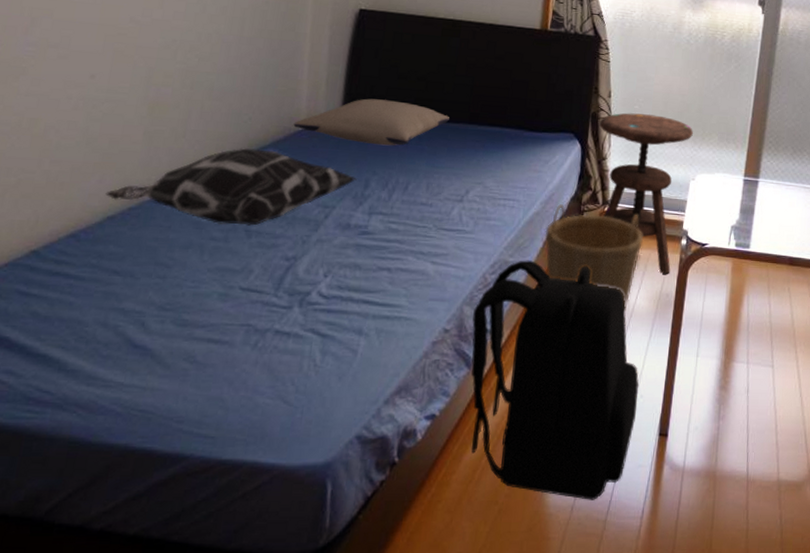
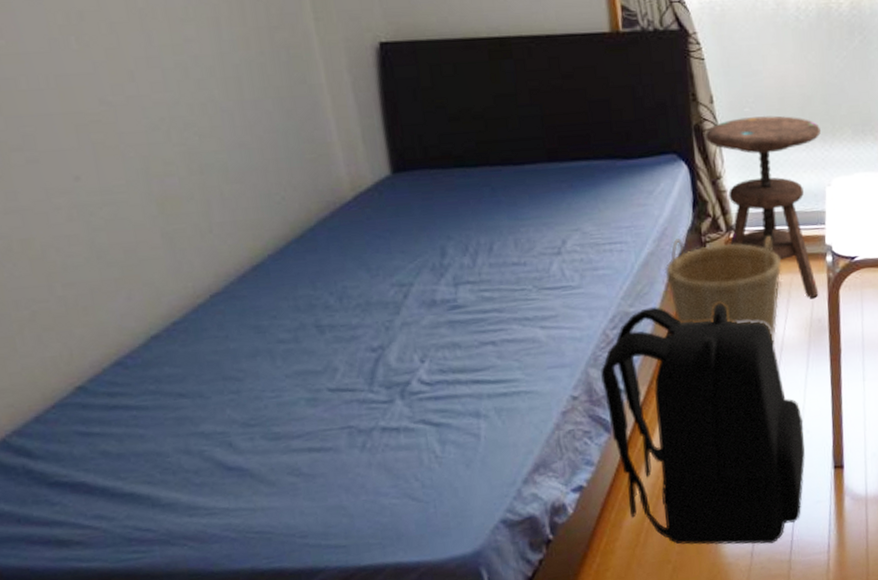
decorative pillow: present [105,148,357,226] -> none [139,231,430,325]
pillow: present [293,98,449,146] -> none [337,148,523,206]

